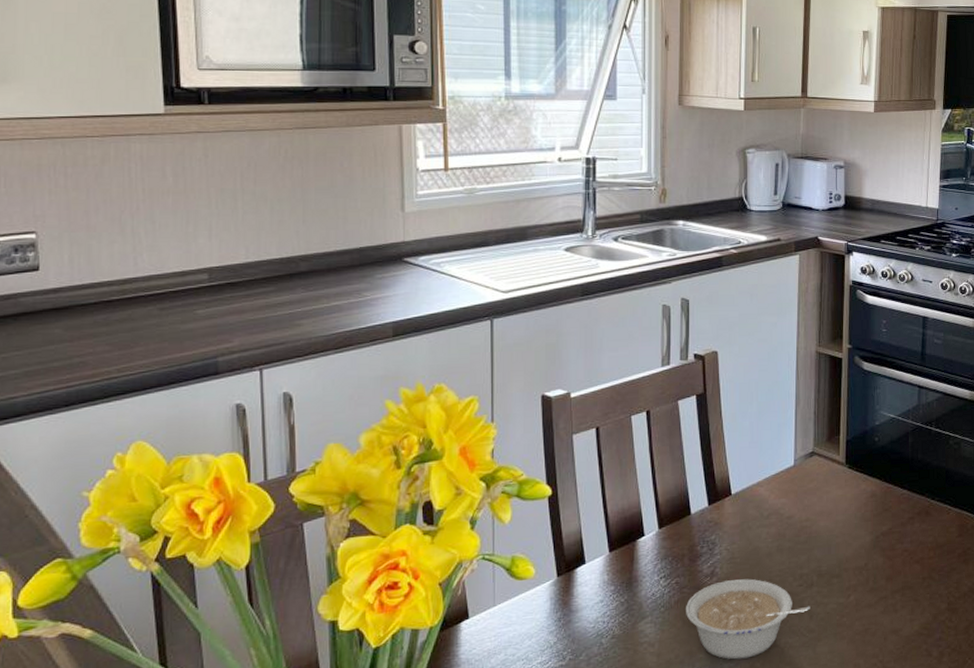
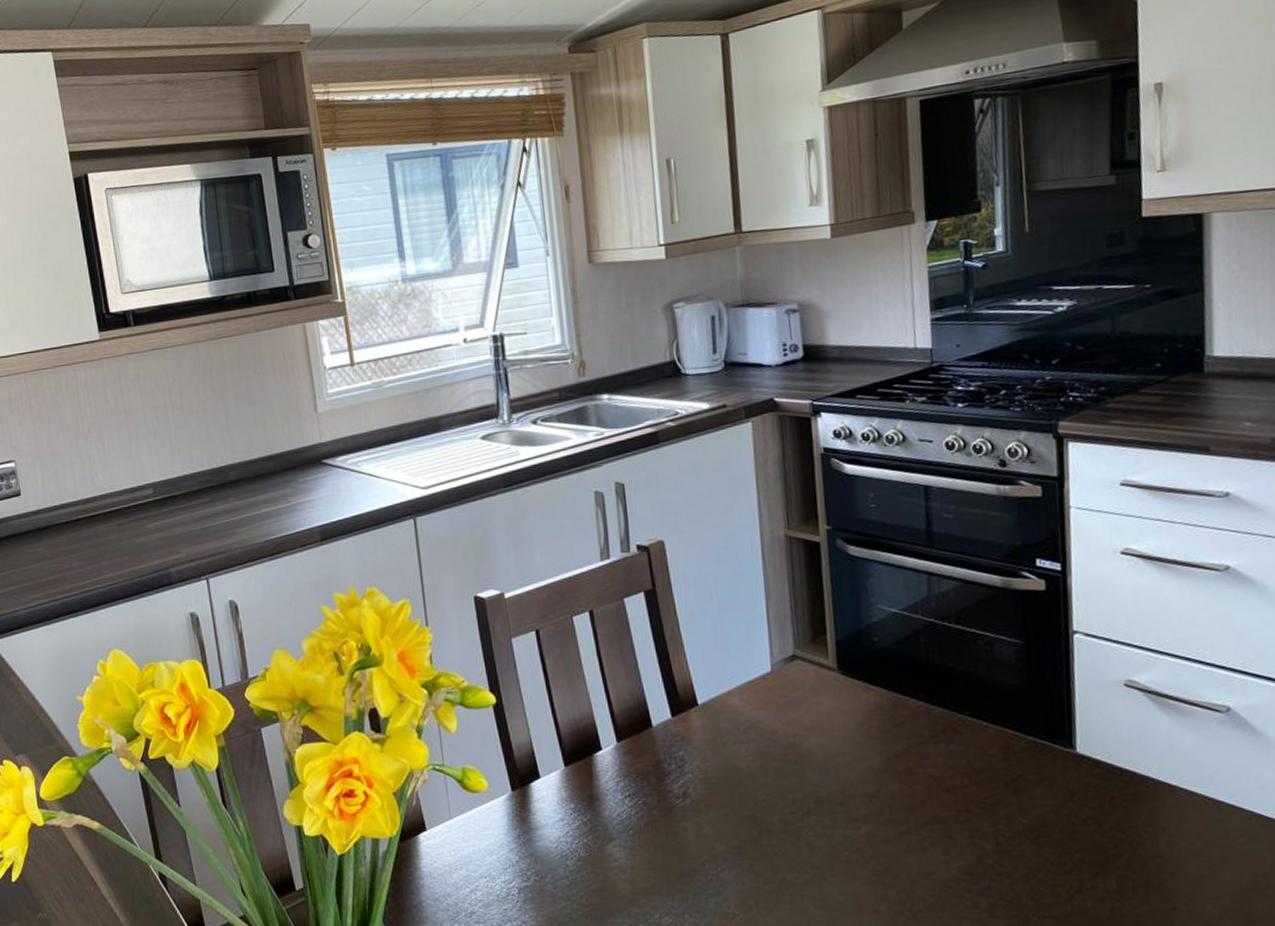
legume: present [686,579,810,660] -> none [657,802,810,894]

